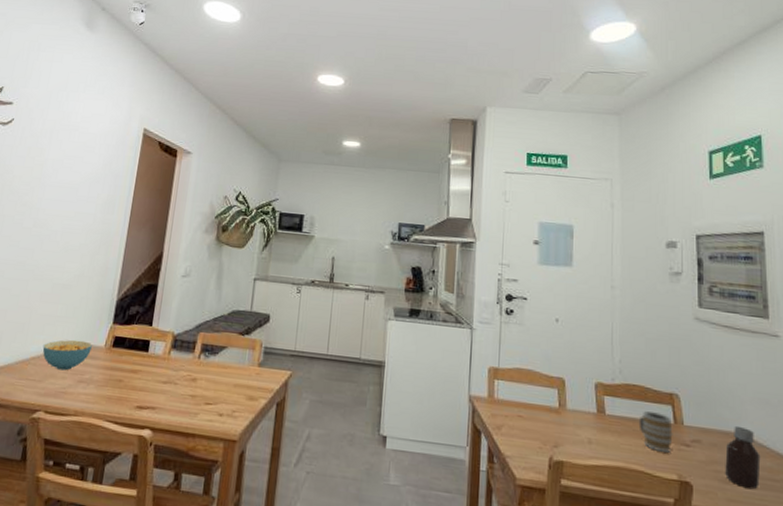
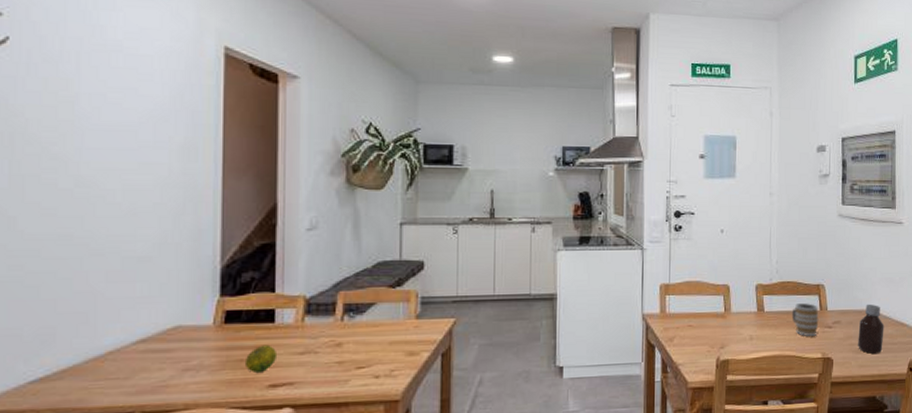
cereal bowl: present [42,339,92,371] -> none [122,322,195,361]
fruit: none [121,370,146,394] -> present [244,344,276,373]

